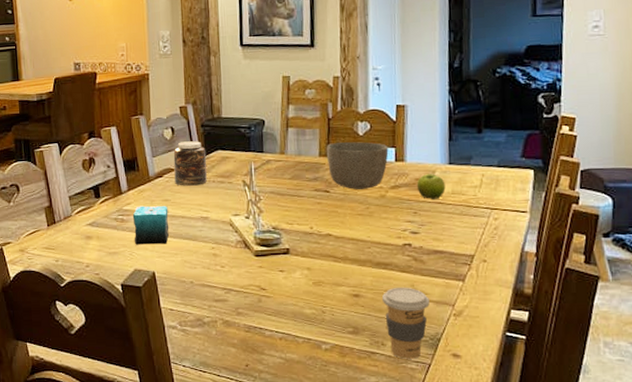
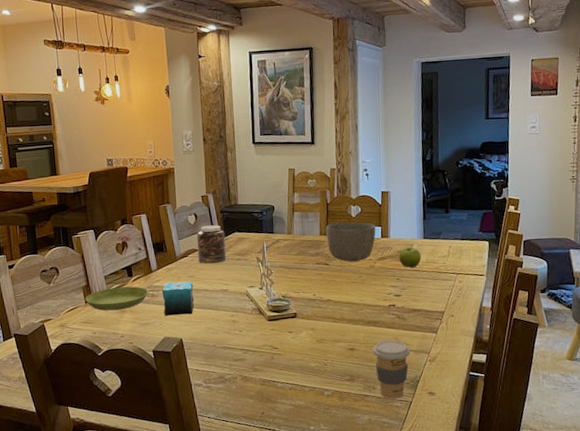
saucer: none [47,209,117,236] -> present [85,286,148,311]

